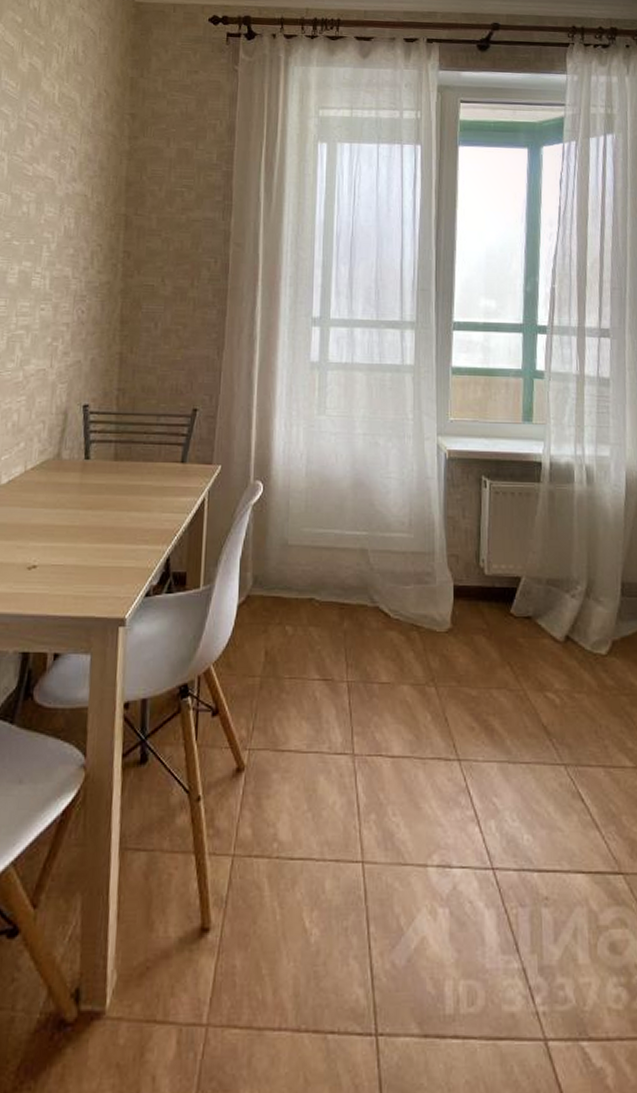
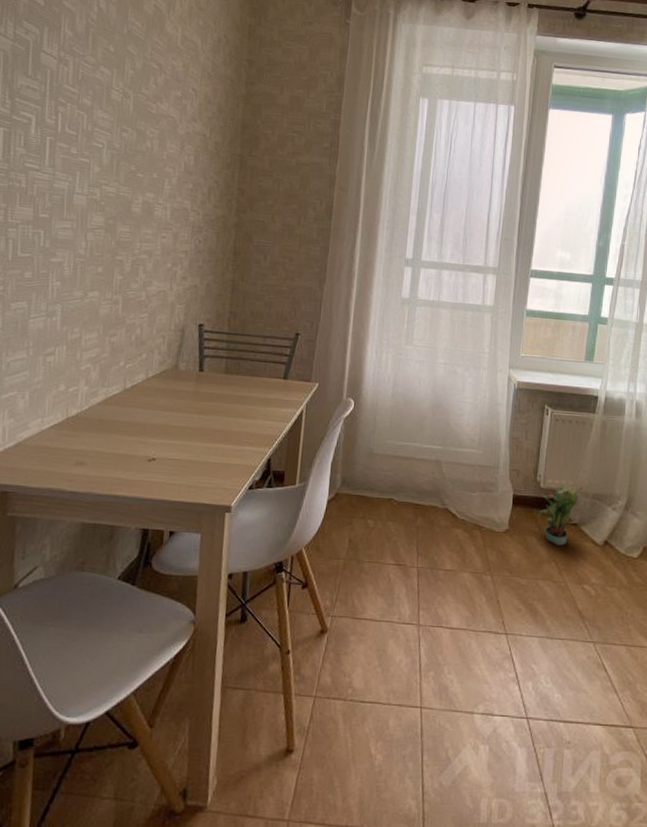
potted plant: none [483,568,534,645] -> present [537,483,583,546]

